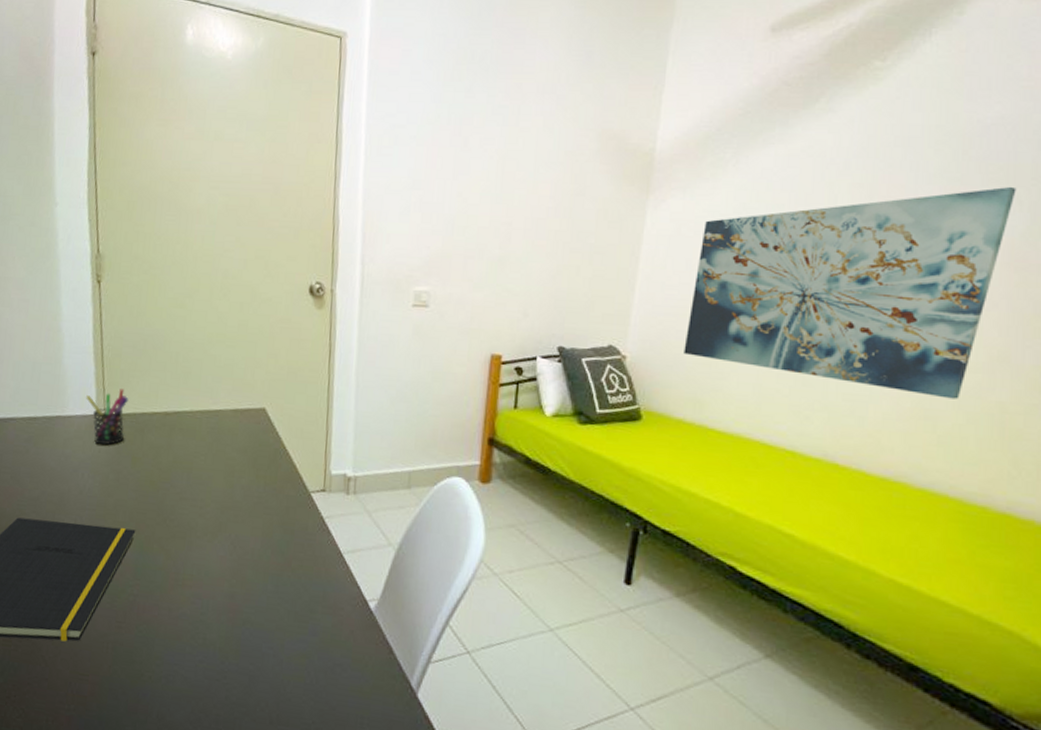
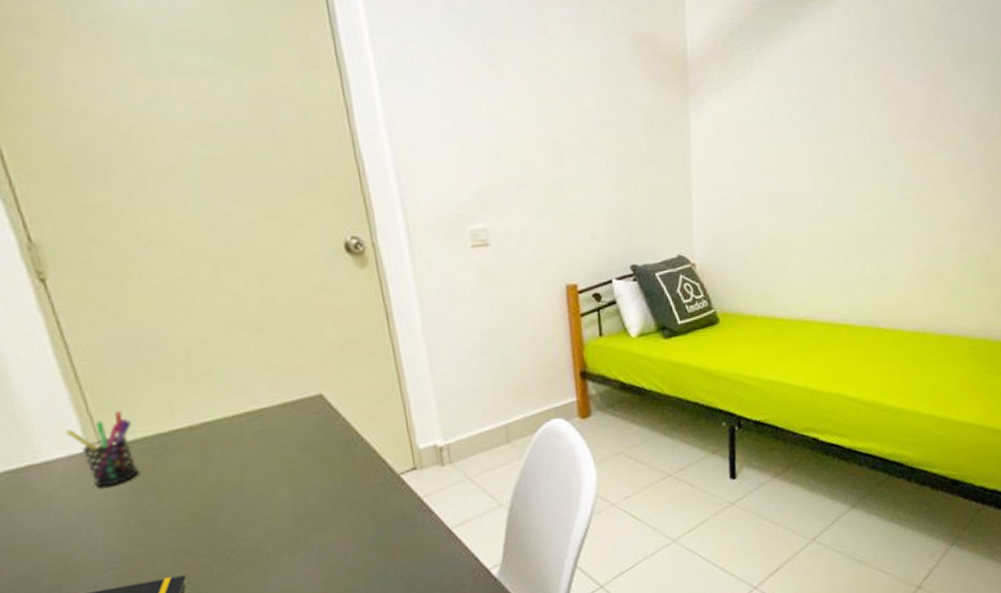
wall art: present [683,186,1017,399] -> none [743,63,976,255]

